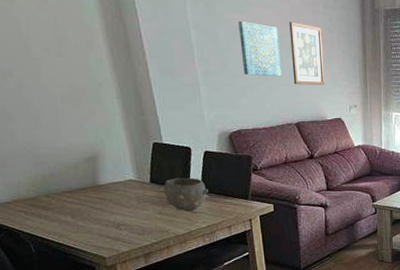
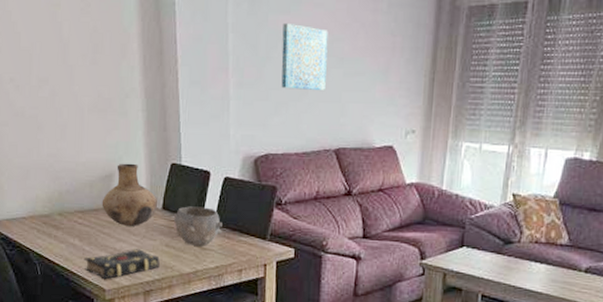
book: none [79,219,156,249] -> present [84,249,160,280]
vase: none [89,145,146,201] -> present [101,163,158,227]
wall art: present [289,21,325,85] -> none [339,23,382,103]

